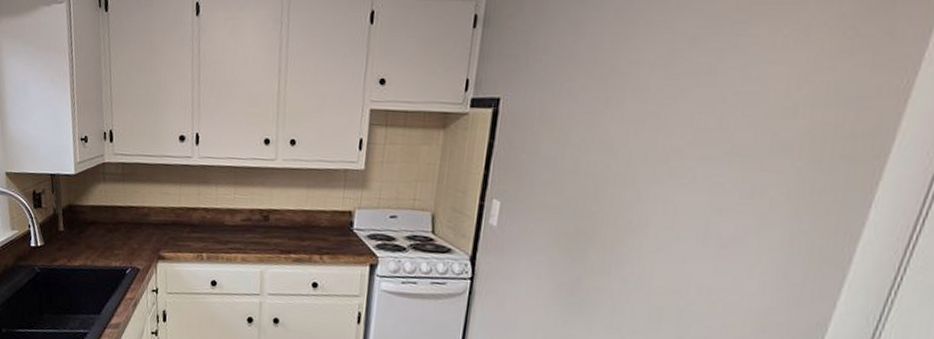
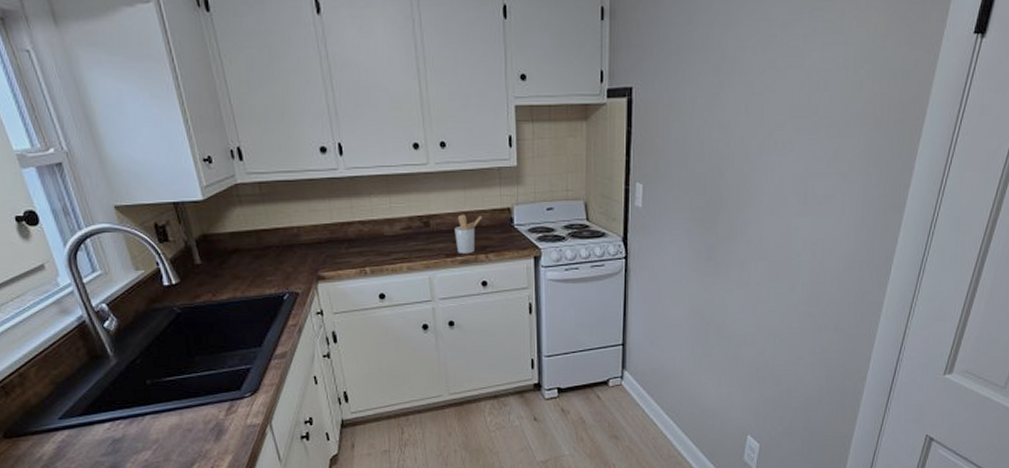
utensil holder: none [292,212,322,253] -> present [454,214,482,254]

